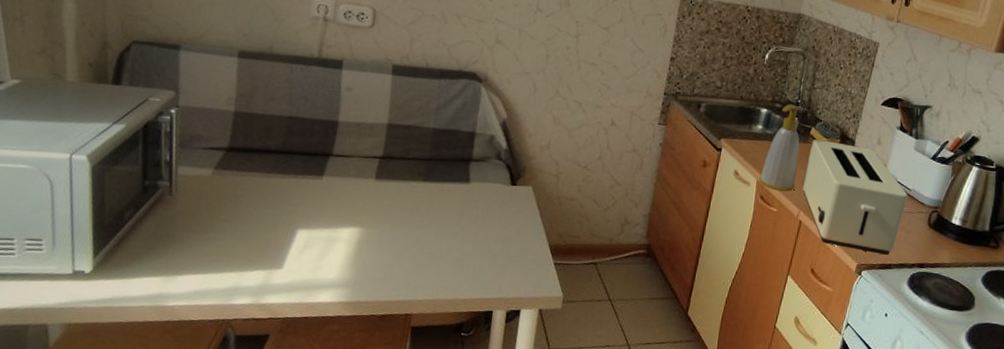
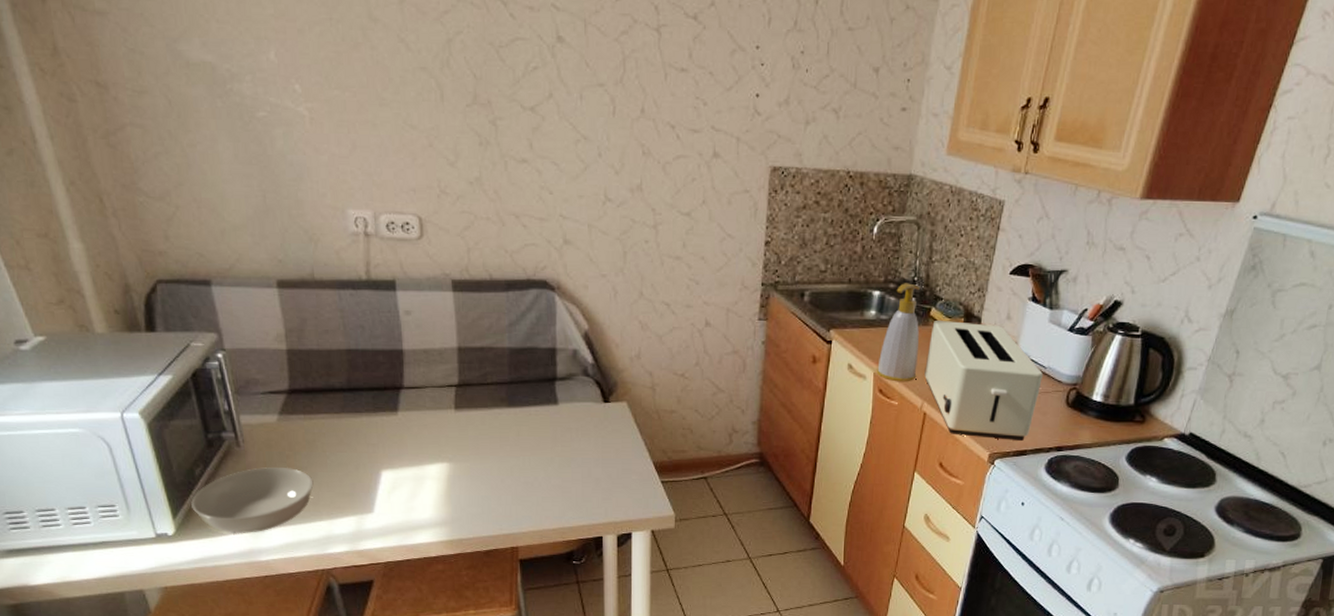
bowl: none [113,216,233,278] -> present [191,467,314,534]

